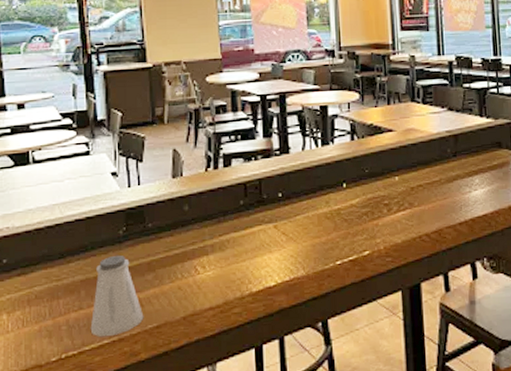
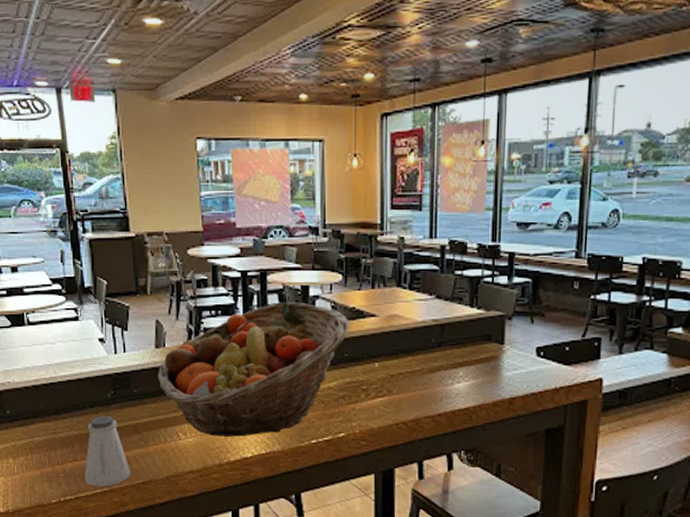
fruit basket: none [174,122,369,267] -> present [157,302,350,437]

